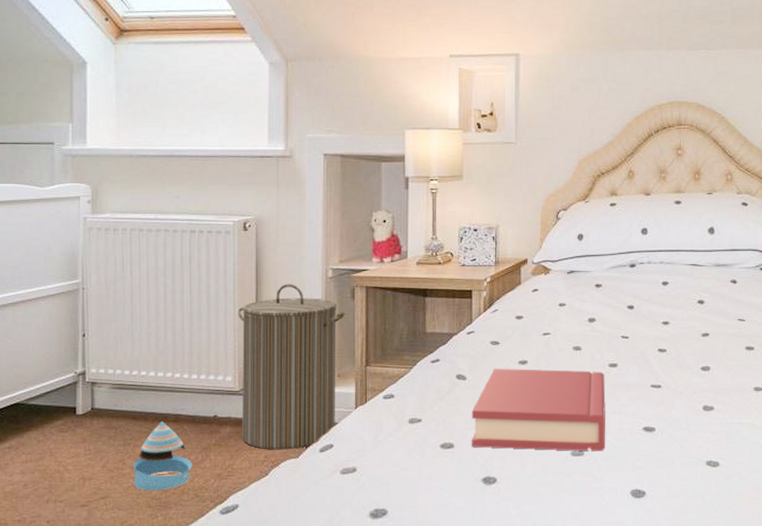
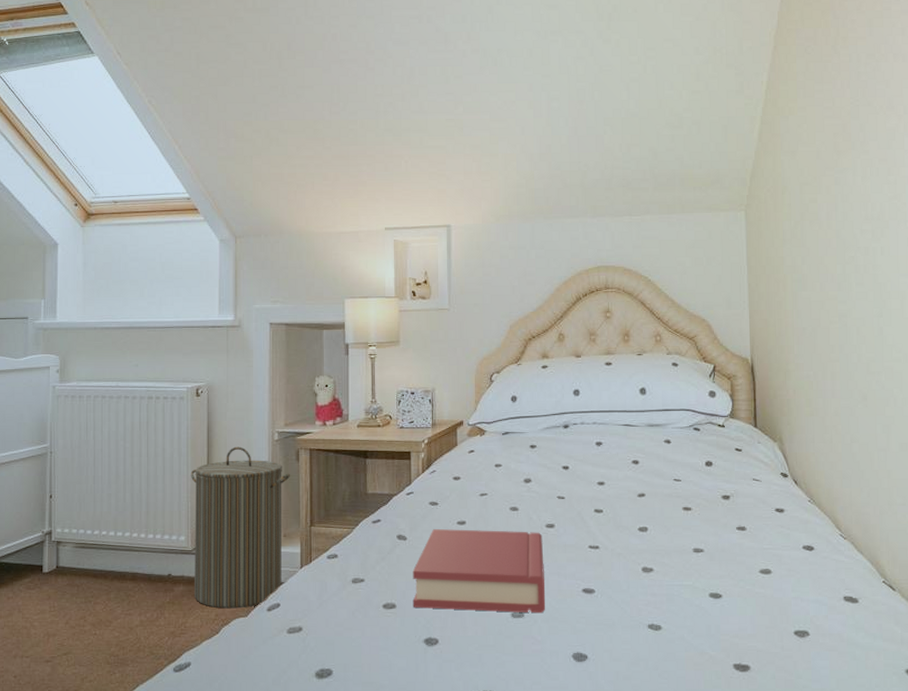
stacking toy: present [133,422,192,491] -> none [93,580,148,648]

